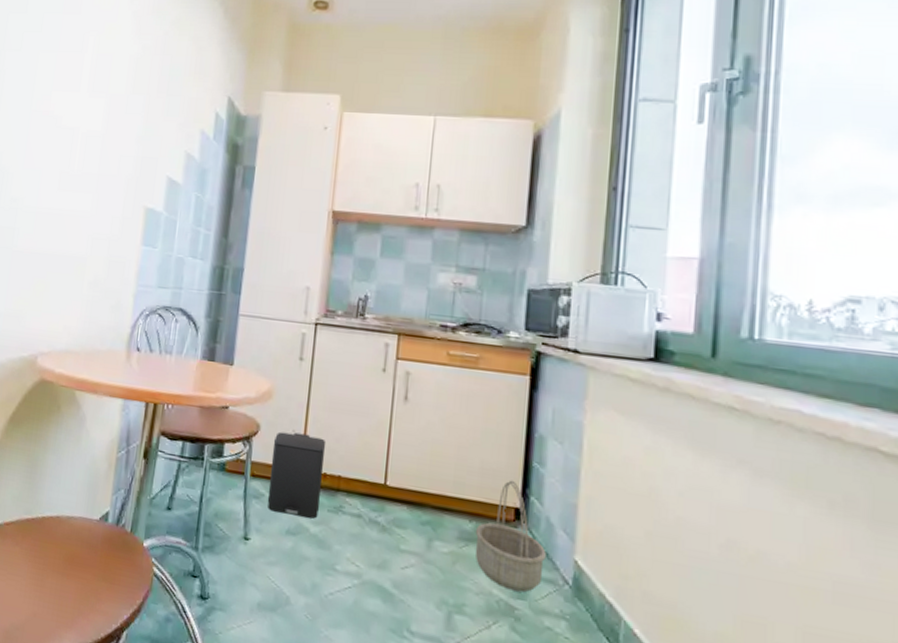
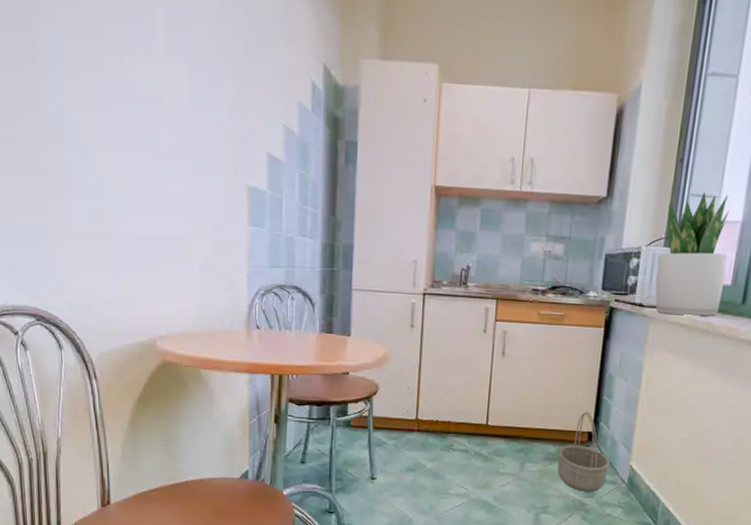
pedal bin: present [267,431,326,519] -> none [389,389,437,457]
planter: none [592,224,685,371] -> present [655,193,729,317]

